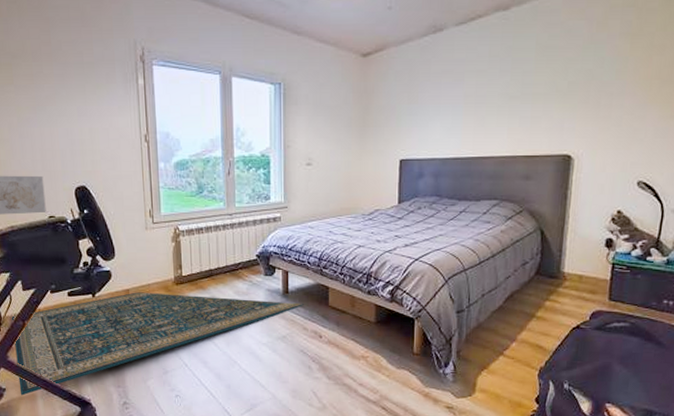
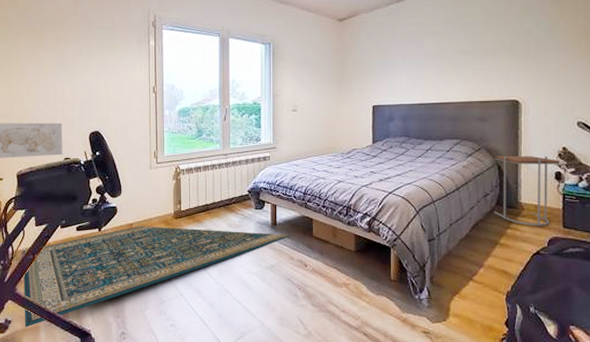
side table: none [532,219,612,300] -> present [494,155,559,227]

